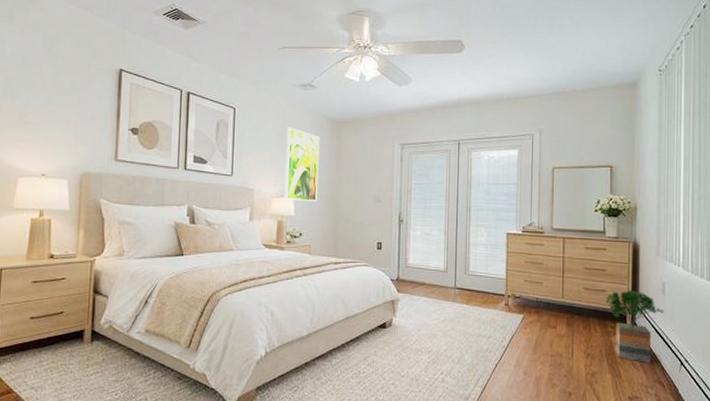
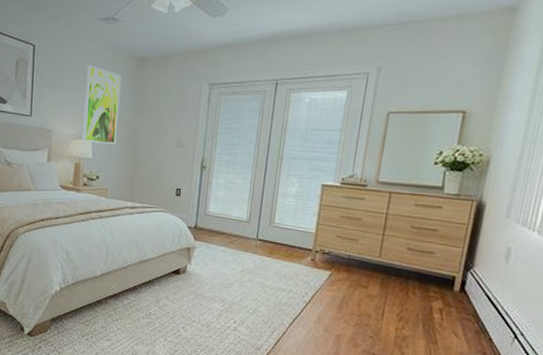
potted tree: present [605,289,664,363] -> none [430,253,505,333]

